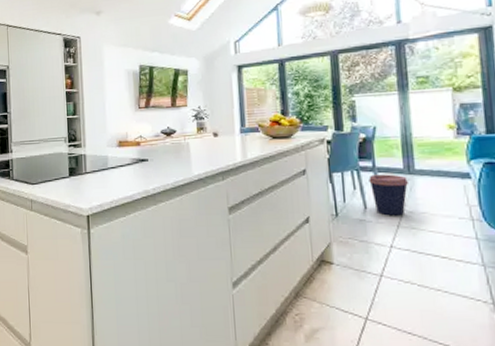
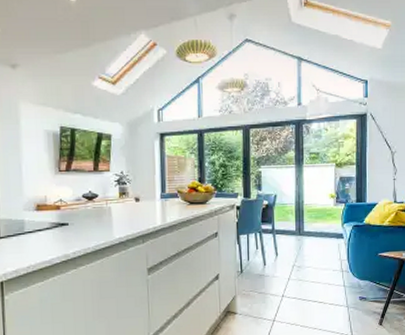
coffee cup: present [369,174,408,216] -> none [268,235,298,271]

